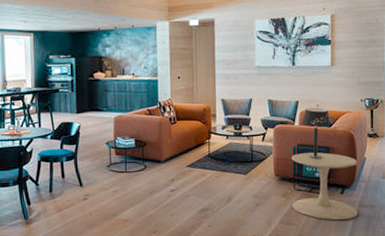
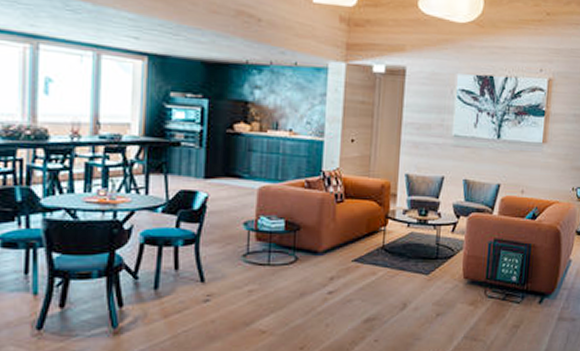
side table: present [291,152,358,221] -> none [480,251,562,337]
table lamp: present [302,108,331,159] -> none [502,194,536,258]

